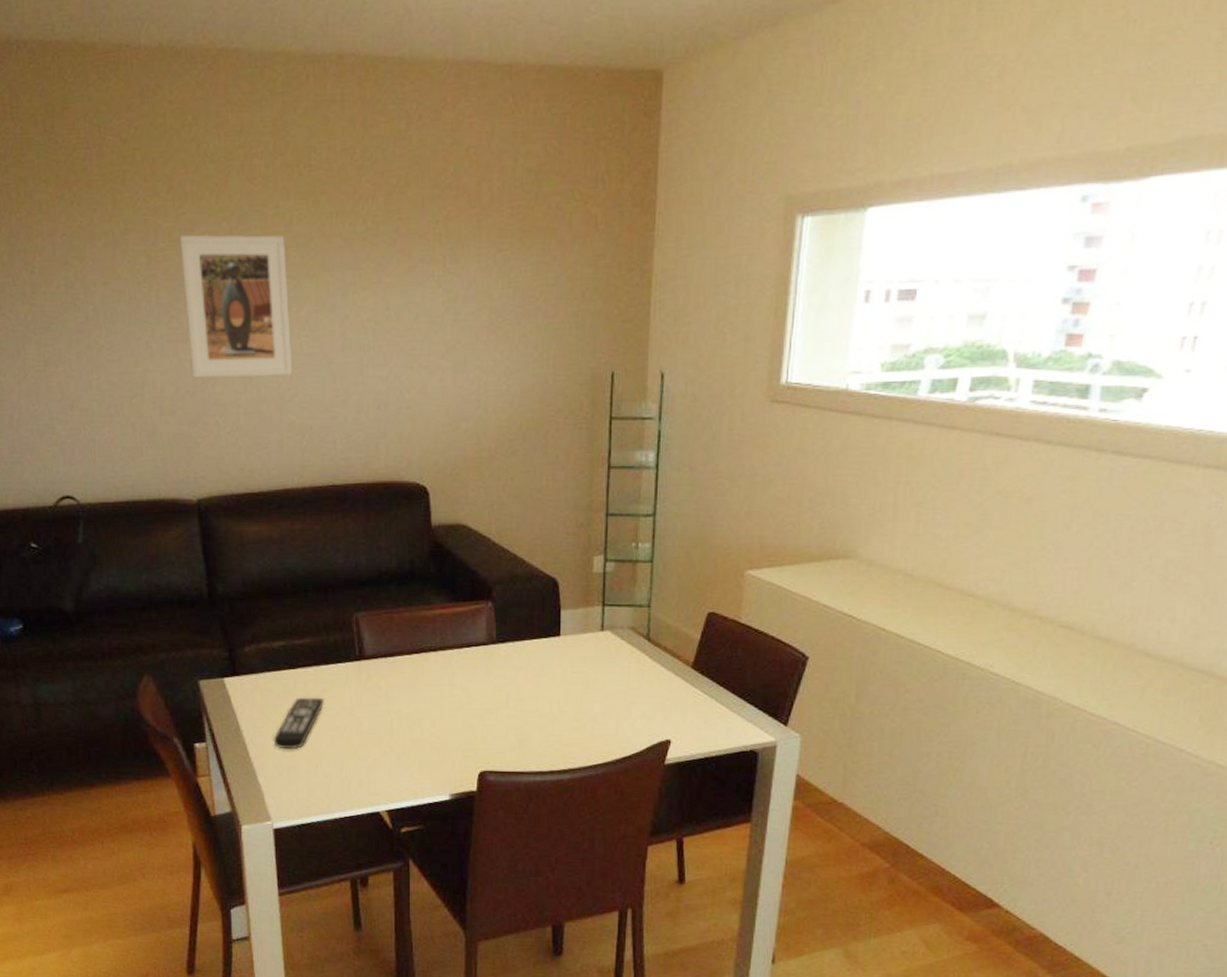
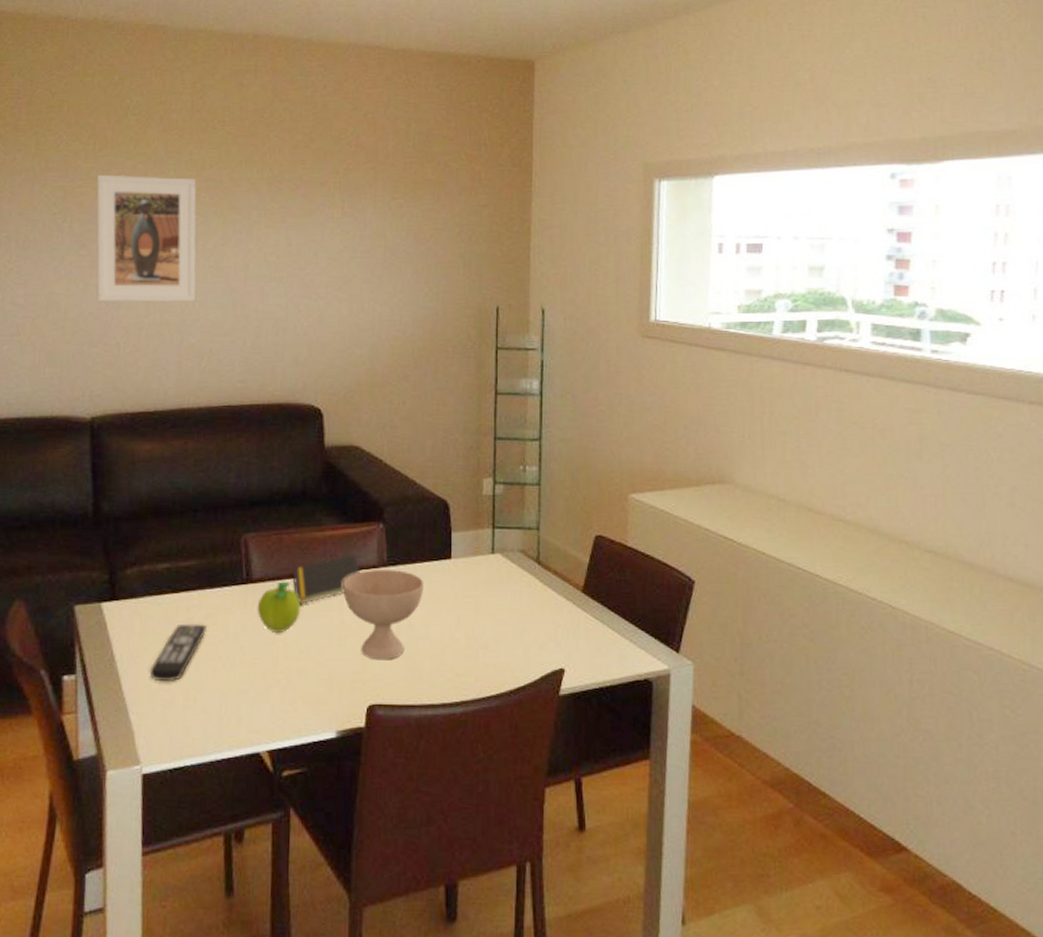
fruit: none [371,659,413,706] -> present [257,582,301,632]
notepad: none [404,632,469,679] -> present [292,554,360,604]
bowl: none [453,647,534,732] -> present [343,570,425,661]

